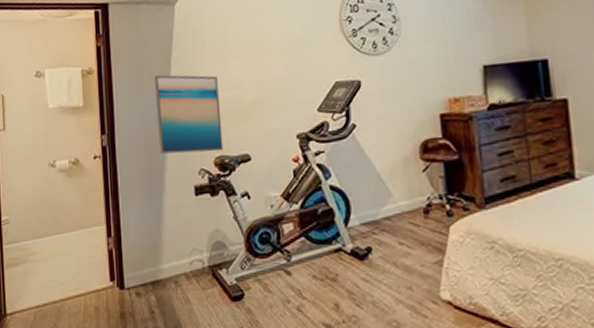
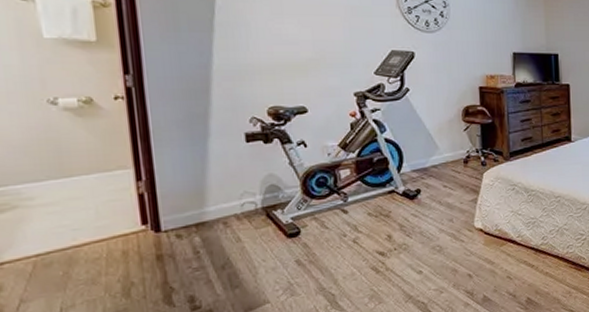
wall art: present [155,75,224,154] -> none [194,20,278,102]

